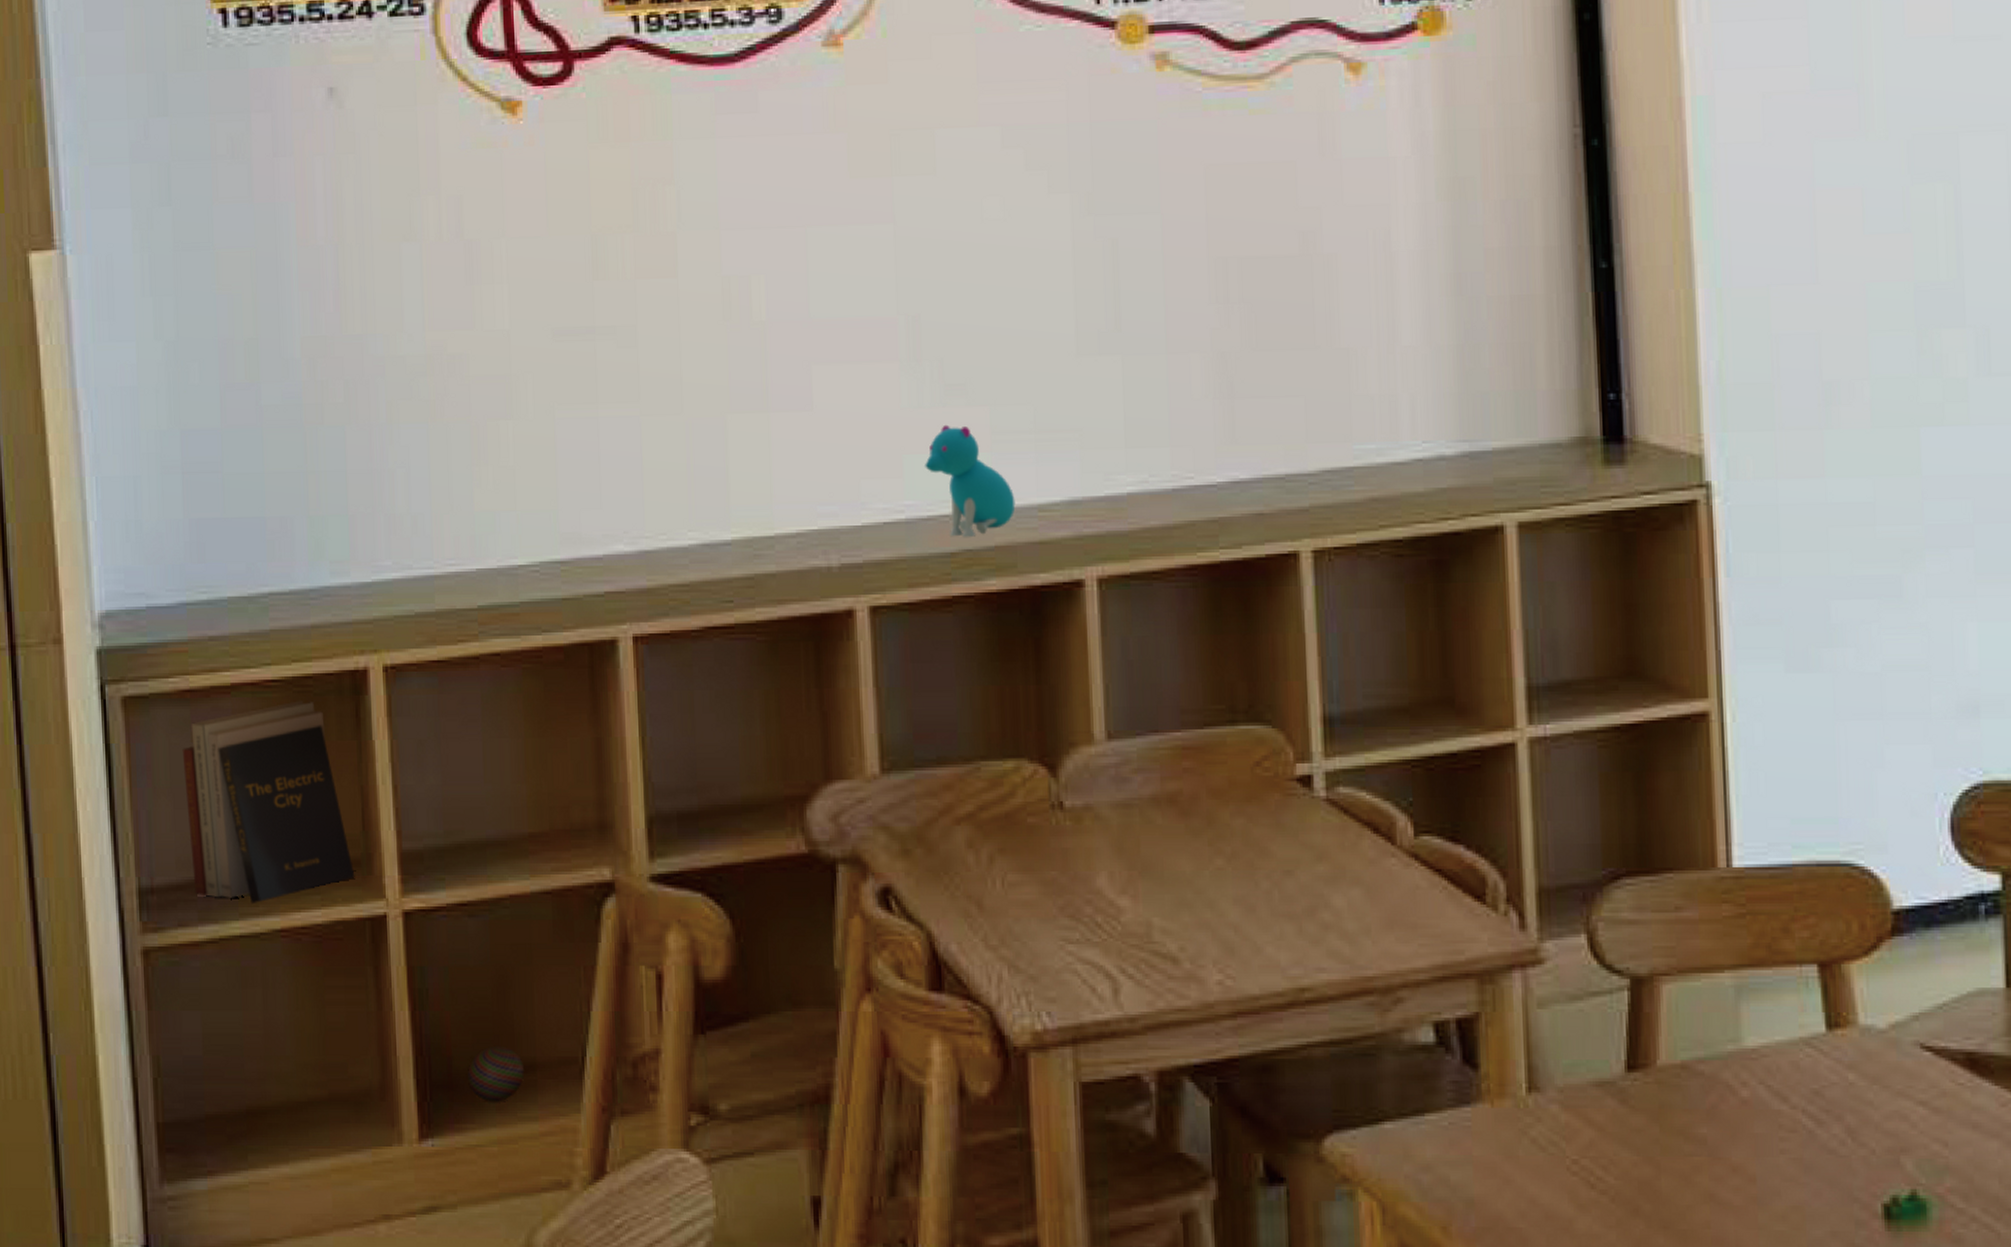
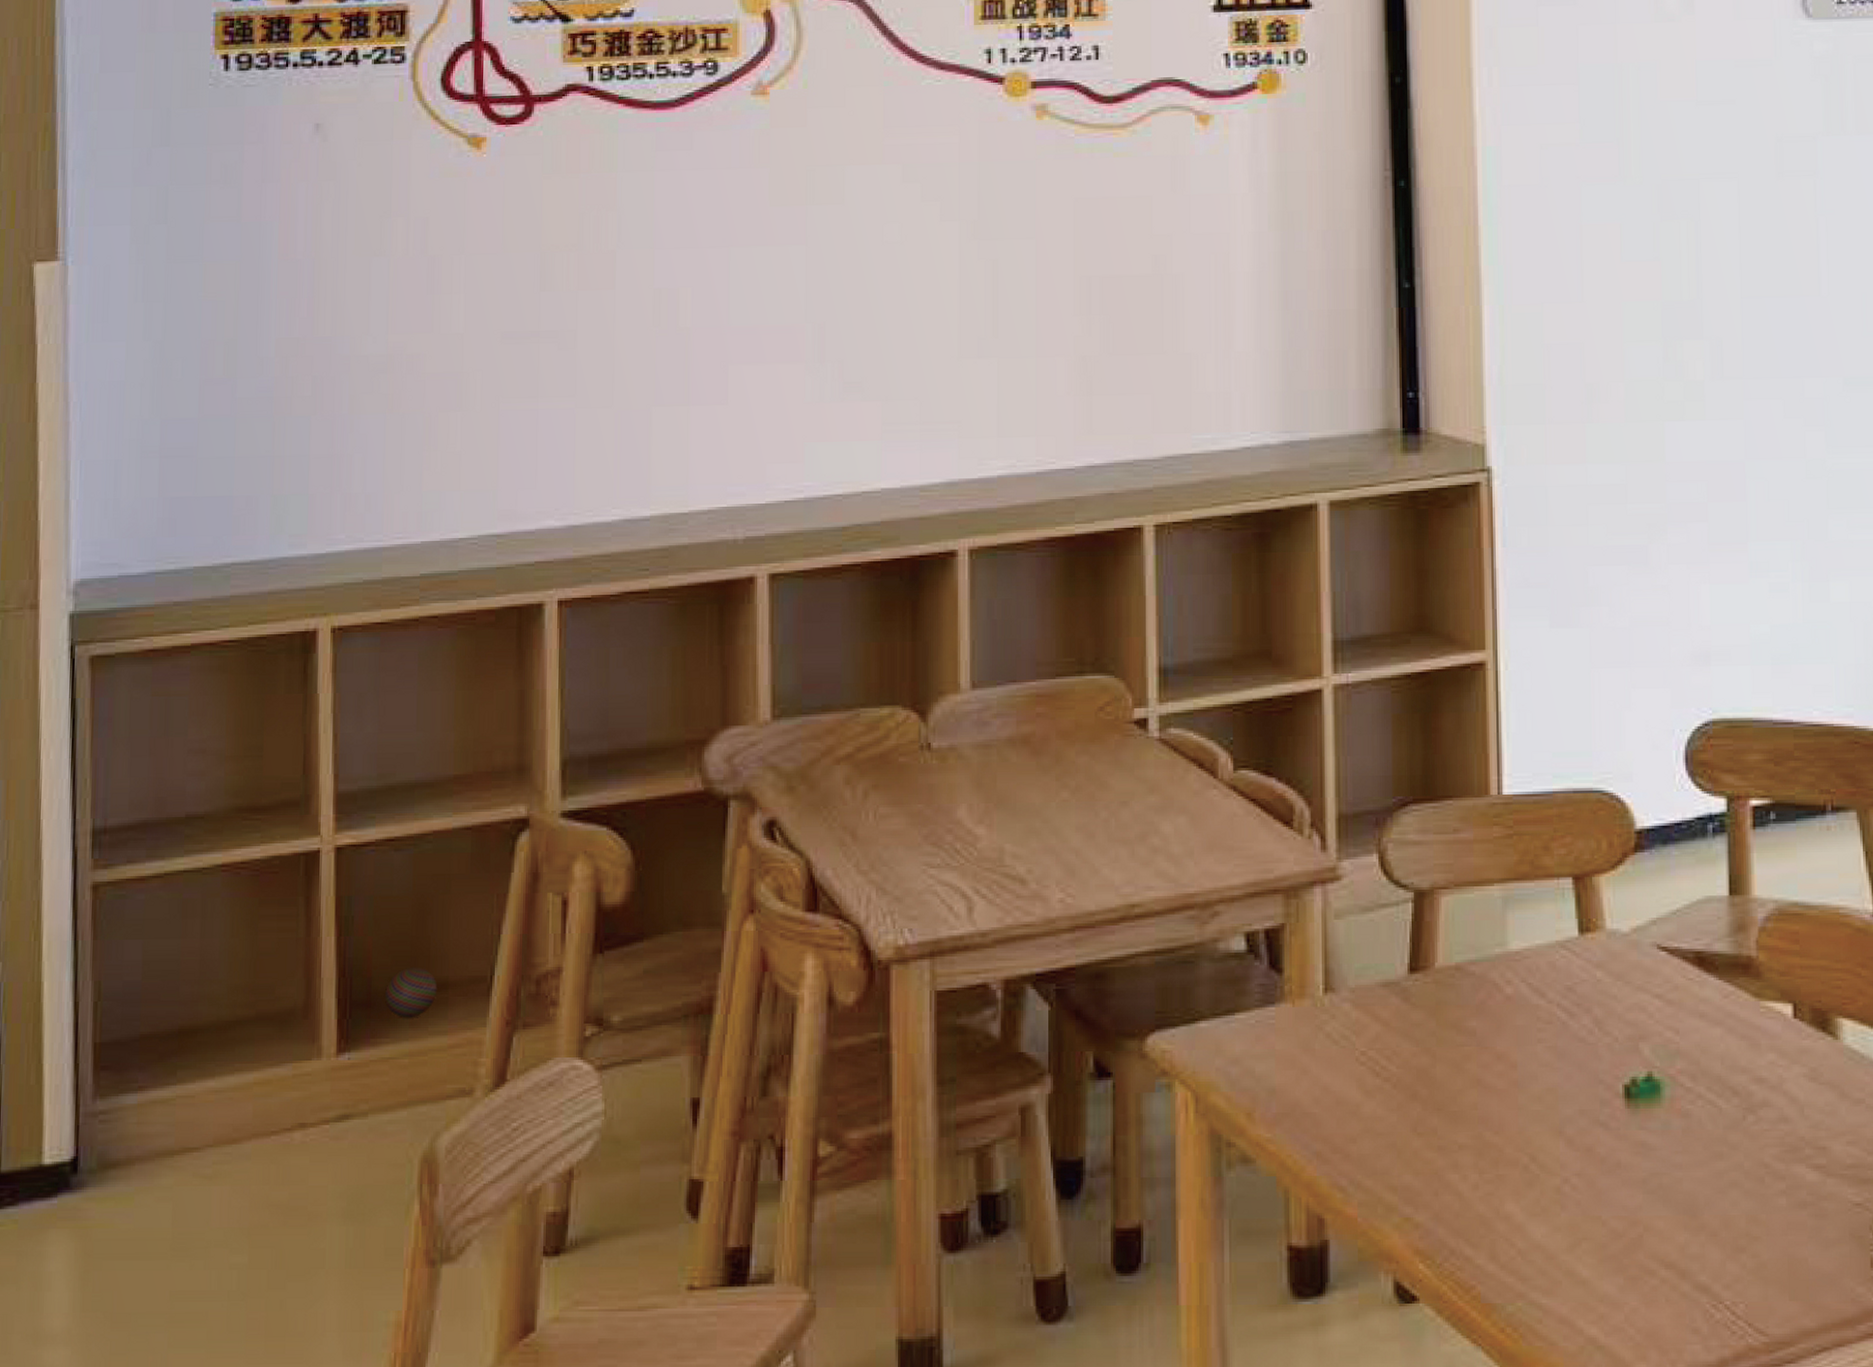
books: present [182,700,355,905] -> none [142,659,293,842]
toy animal: present [925,424,1016,538] -> none [823,417,901,515]

